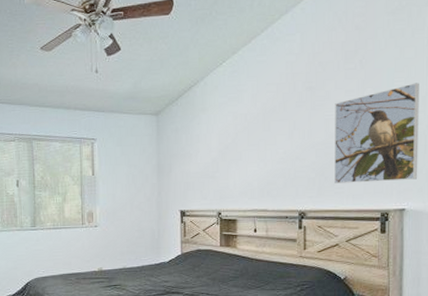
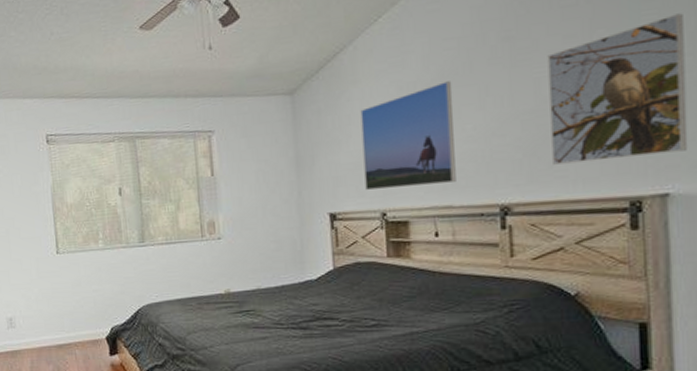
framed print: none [207,116,271,194] -> present [360,81,456,190]

